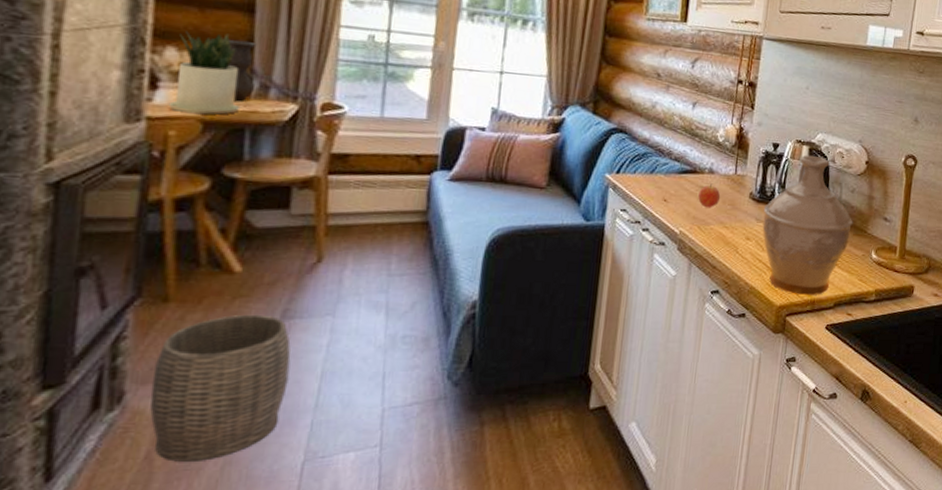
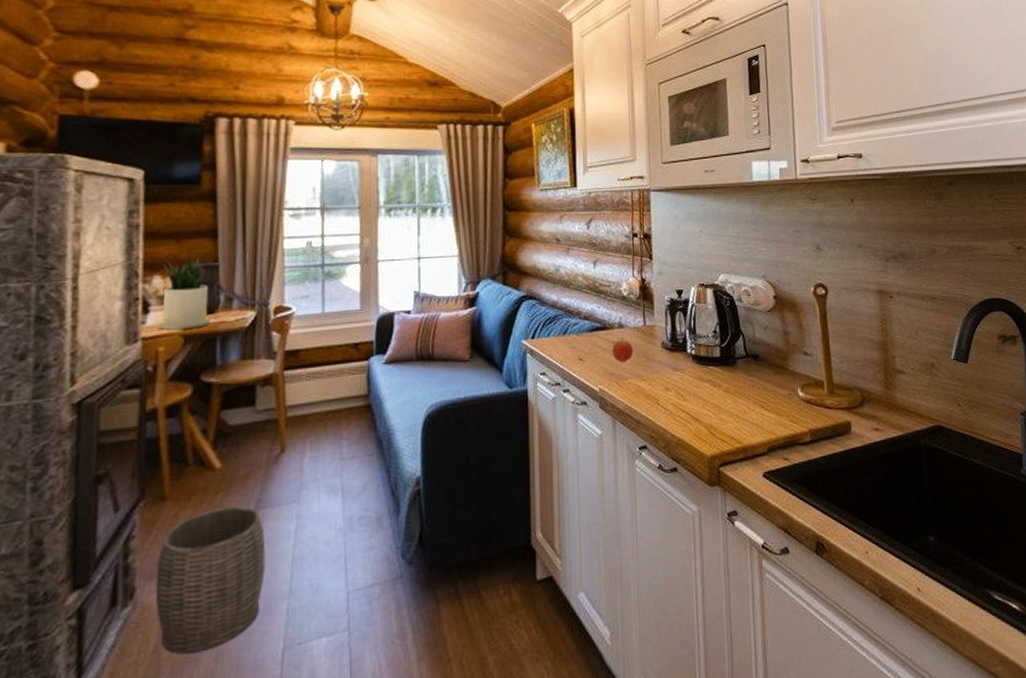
ceramic jug: present [762,155,853,296] -> none [677,297,772,443]

